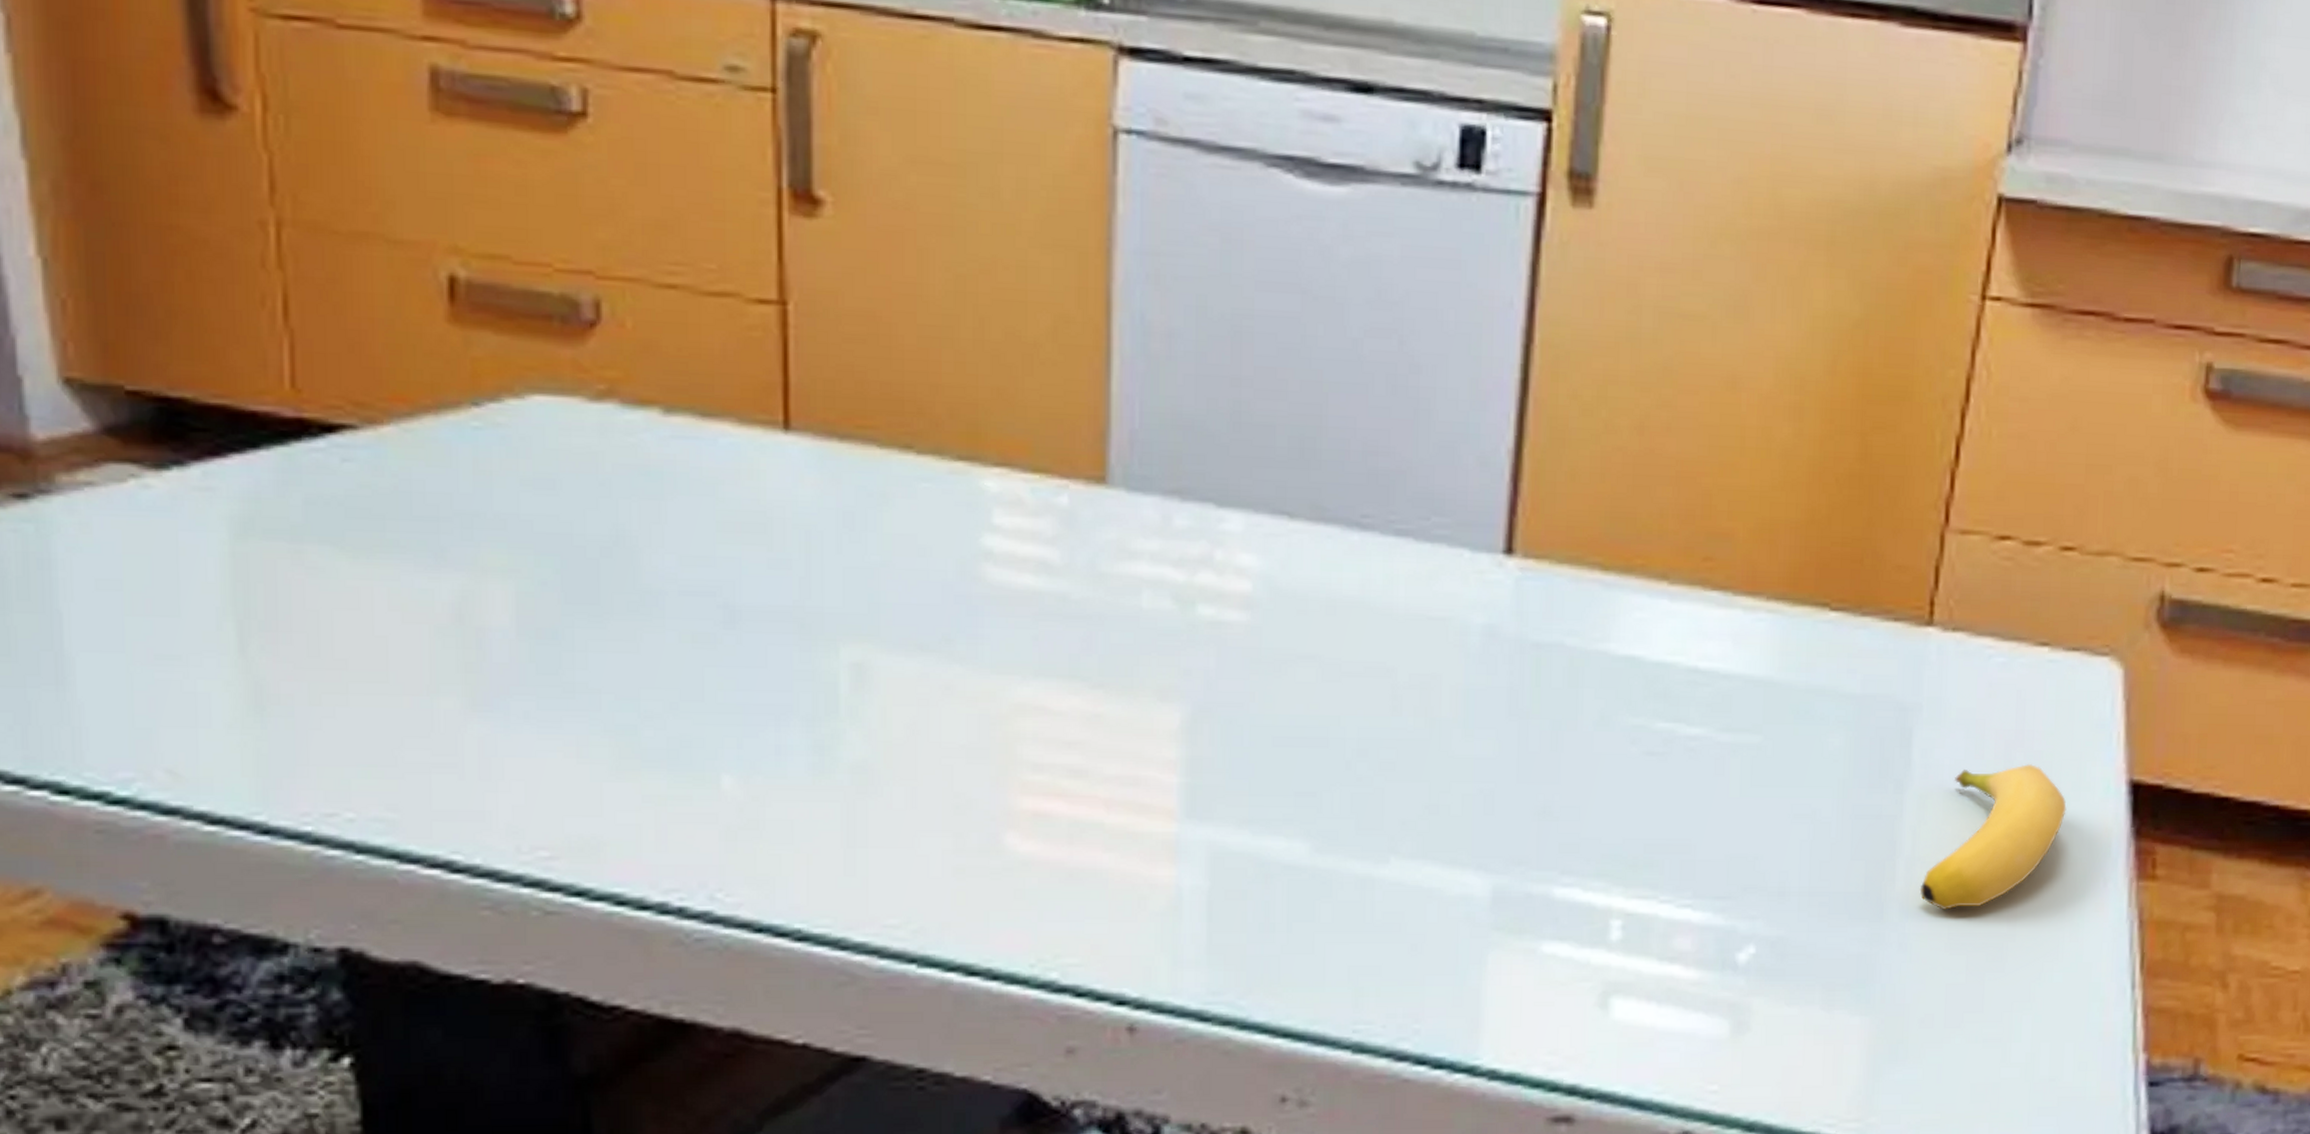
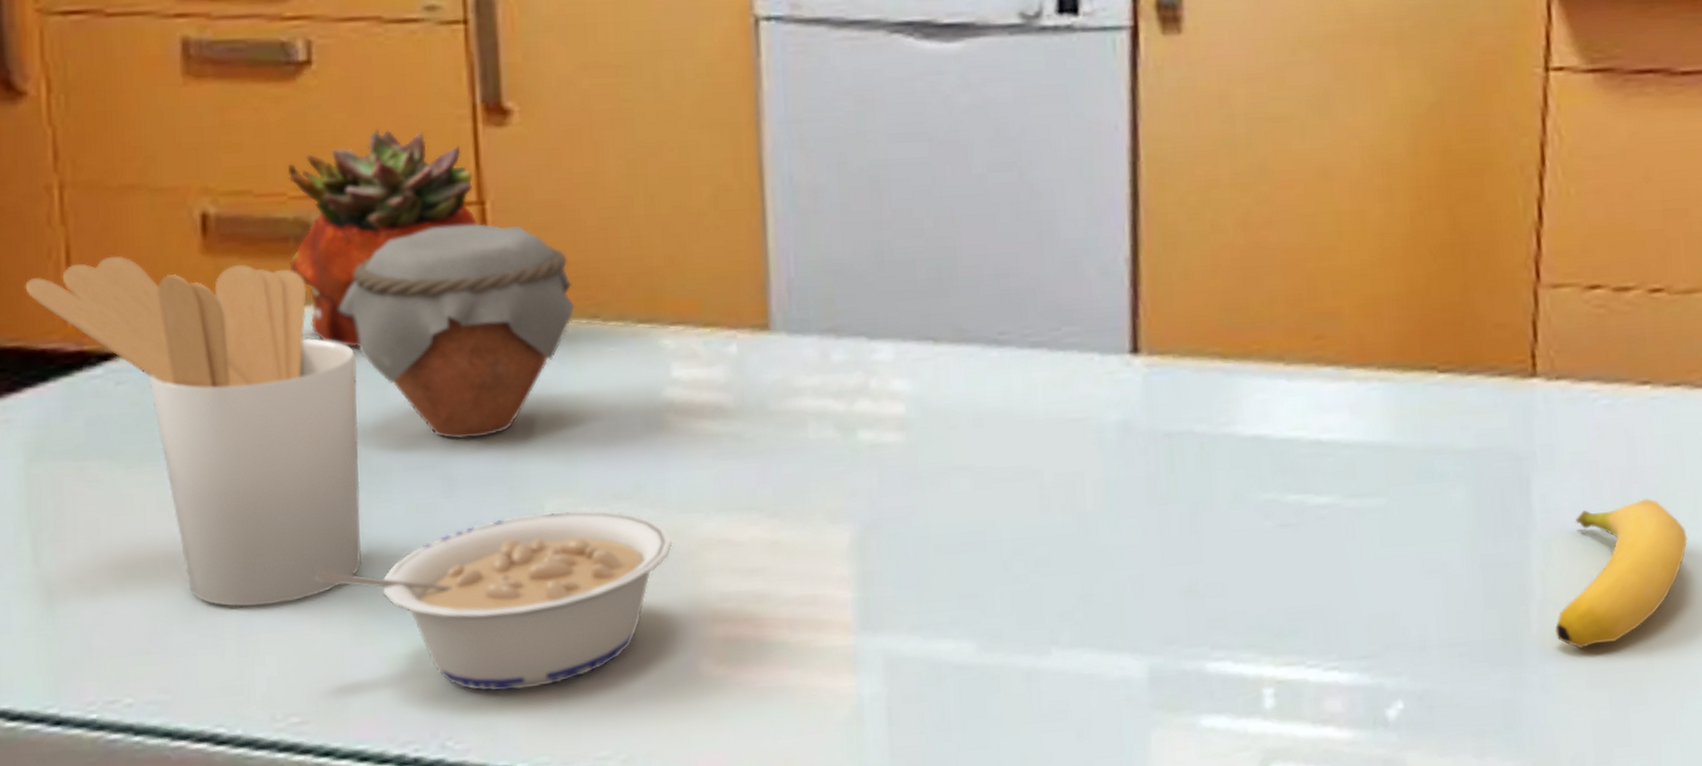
utensil holder: none [232,312,630,726] -> present [25,255,362,607]
succulent planter: none [552,202,780,452] -> present [287,128,480,349]
legume: none [570,657,981,845] -> present [314,510,672,692]
jar: none [609,324,886,567] -> present [338,223,575,439]

